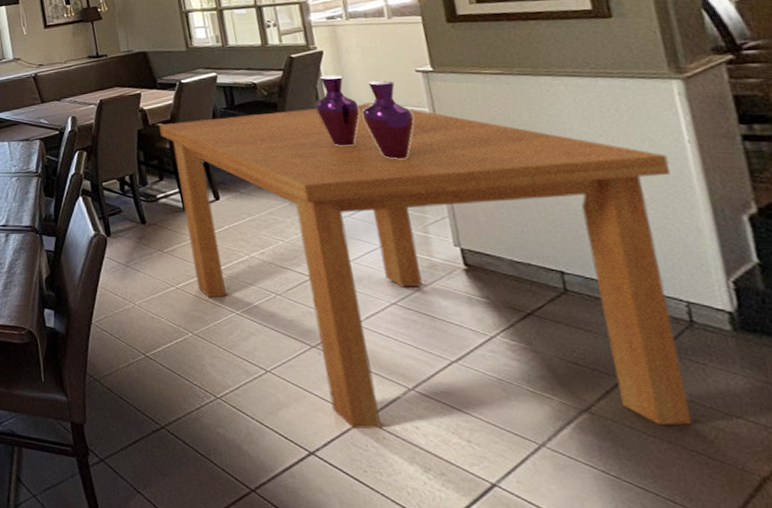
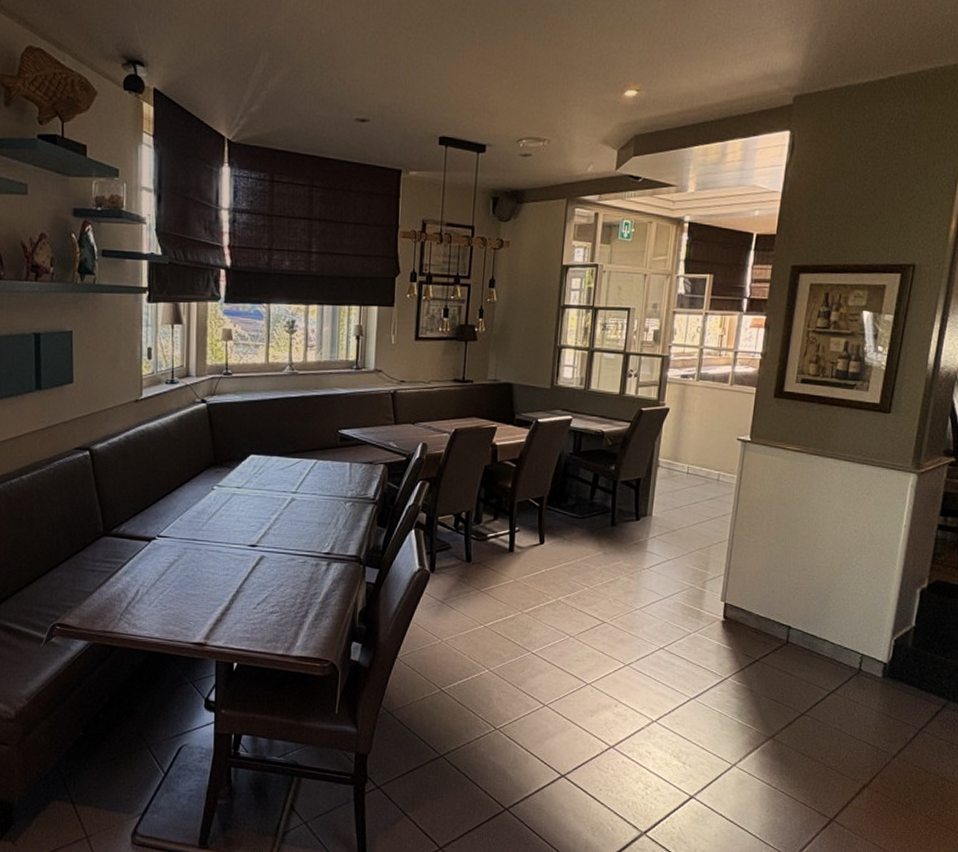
dining table: present [159,102,692,429] -> none [504,462,888,755]
vase: present [315,75,414,159] -> none [648,433,724,519]

